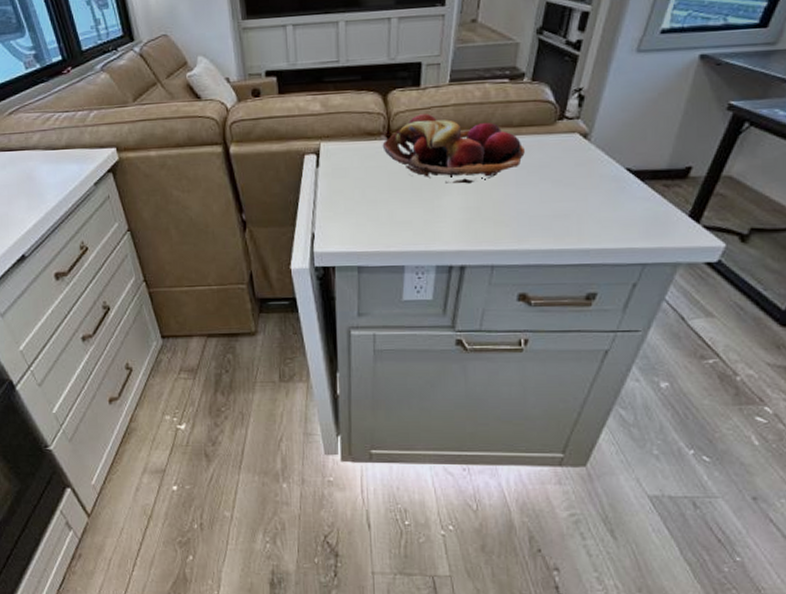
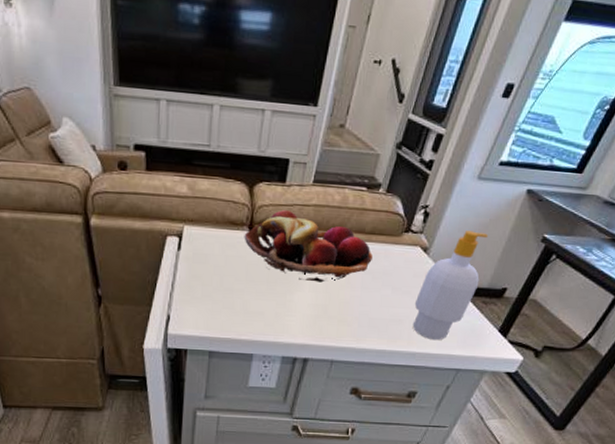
soap bottle: none [580,108,658,234] -> present [412,230,488,341]

